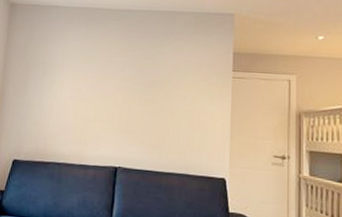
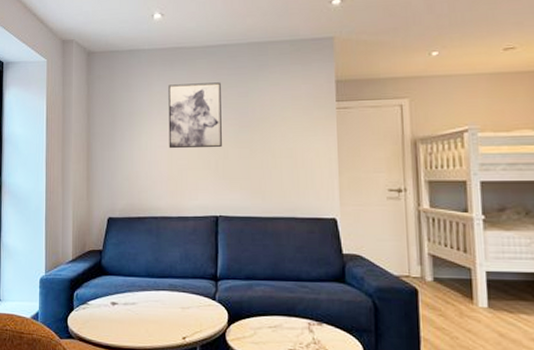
wall art: none [77,41,131,104] -> present [168,82,222,149]

